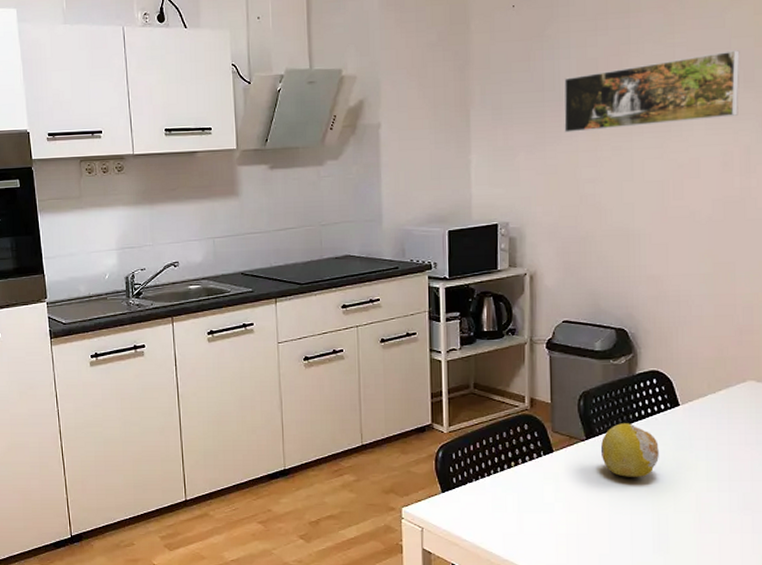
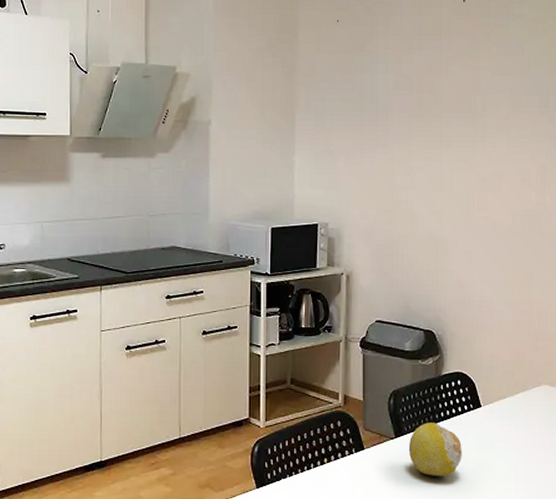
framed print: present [563,50,740,133] -> none [381,77,537,142]

